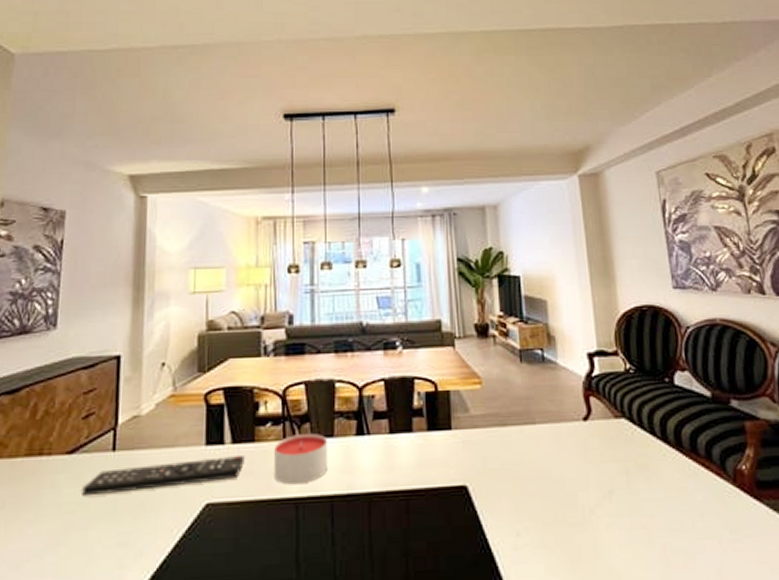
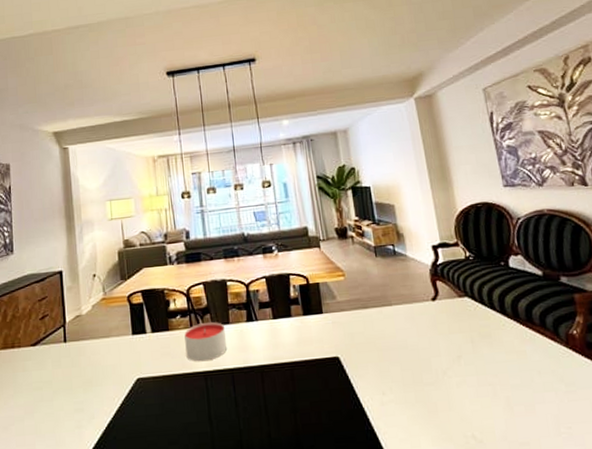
remote control: present [82,456,245,496] -> none [46,341,163,377]

